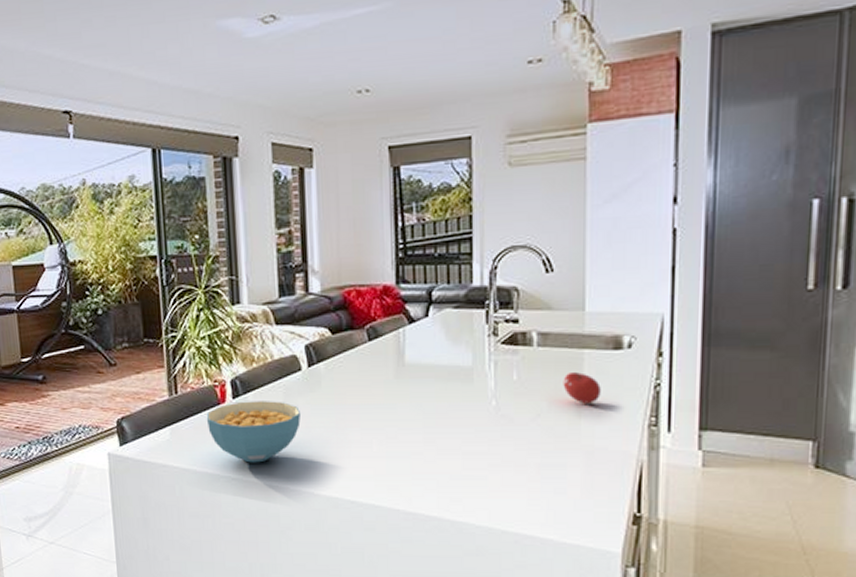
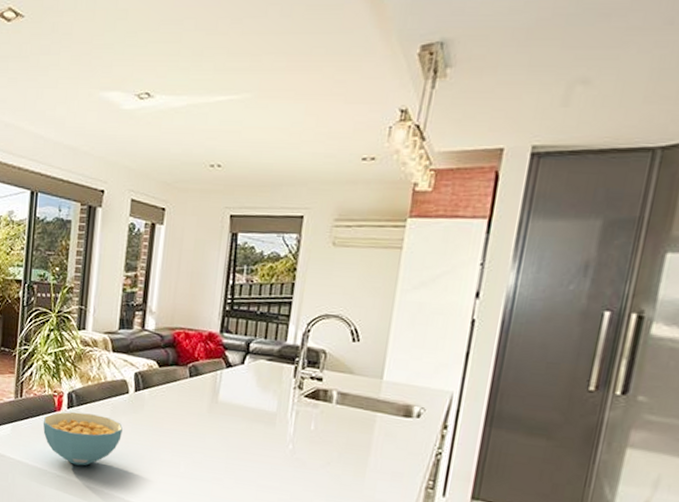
fruit: present [563,372,601,404] -> none [354,431,388,461]

